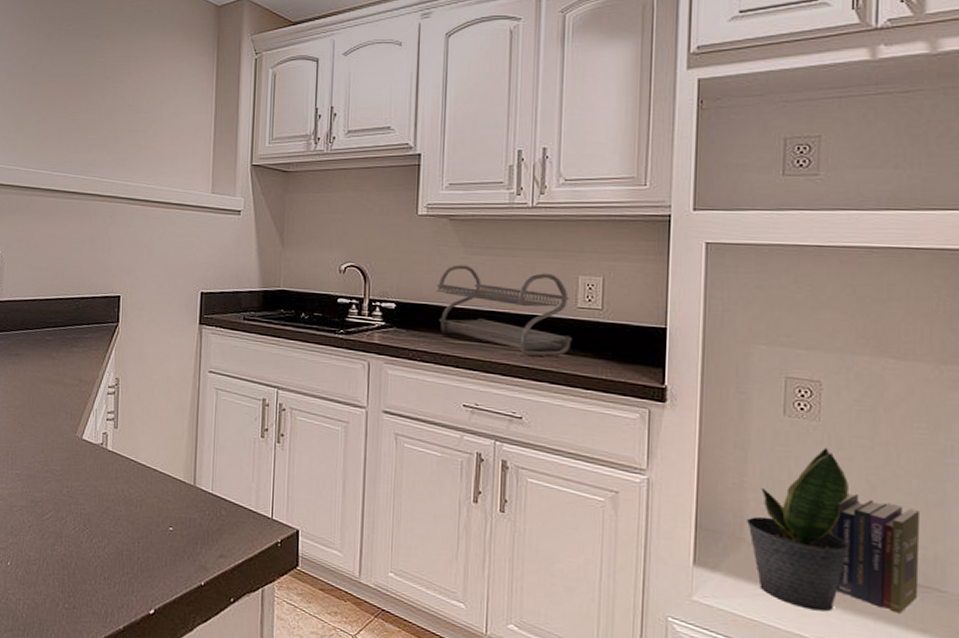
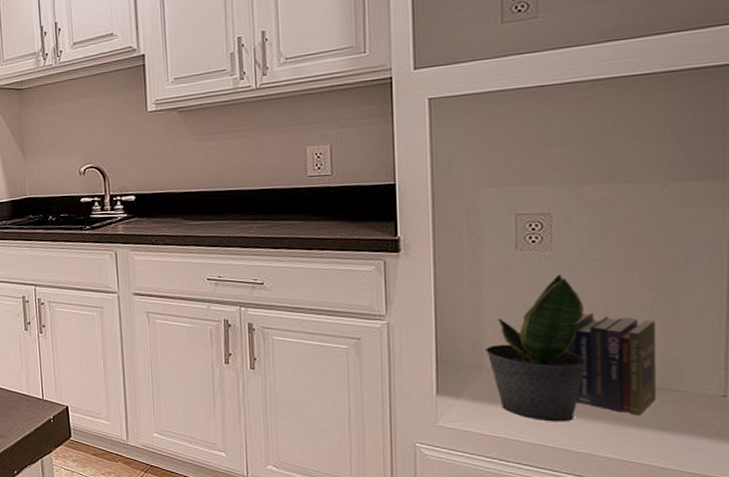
dish rack: present [436,264,572,357] -> none [171,148,305,226]

